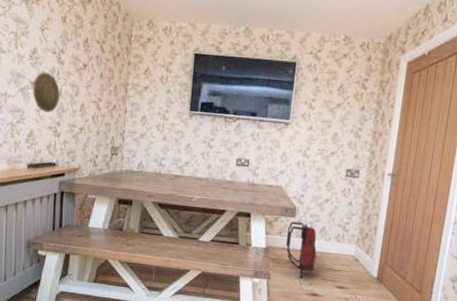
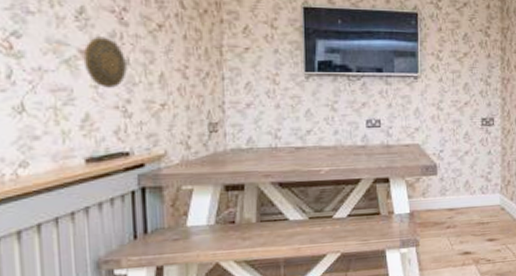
backpack: present [285,221,317,279] -> none [430,179,465,239]

